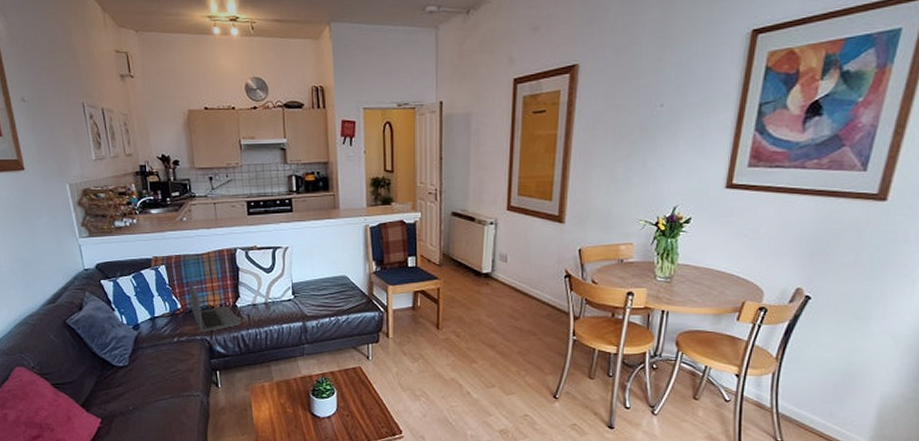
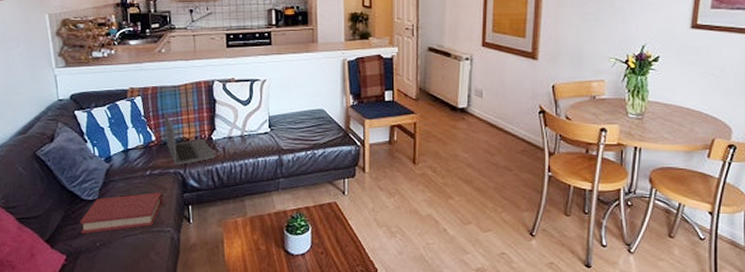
hardback book: none [112,358,191,398] -> present [80,192,162,234]

